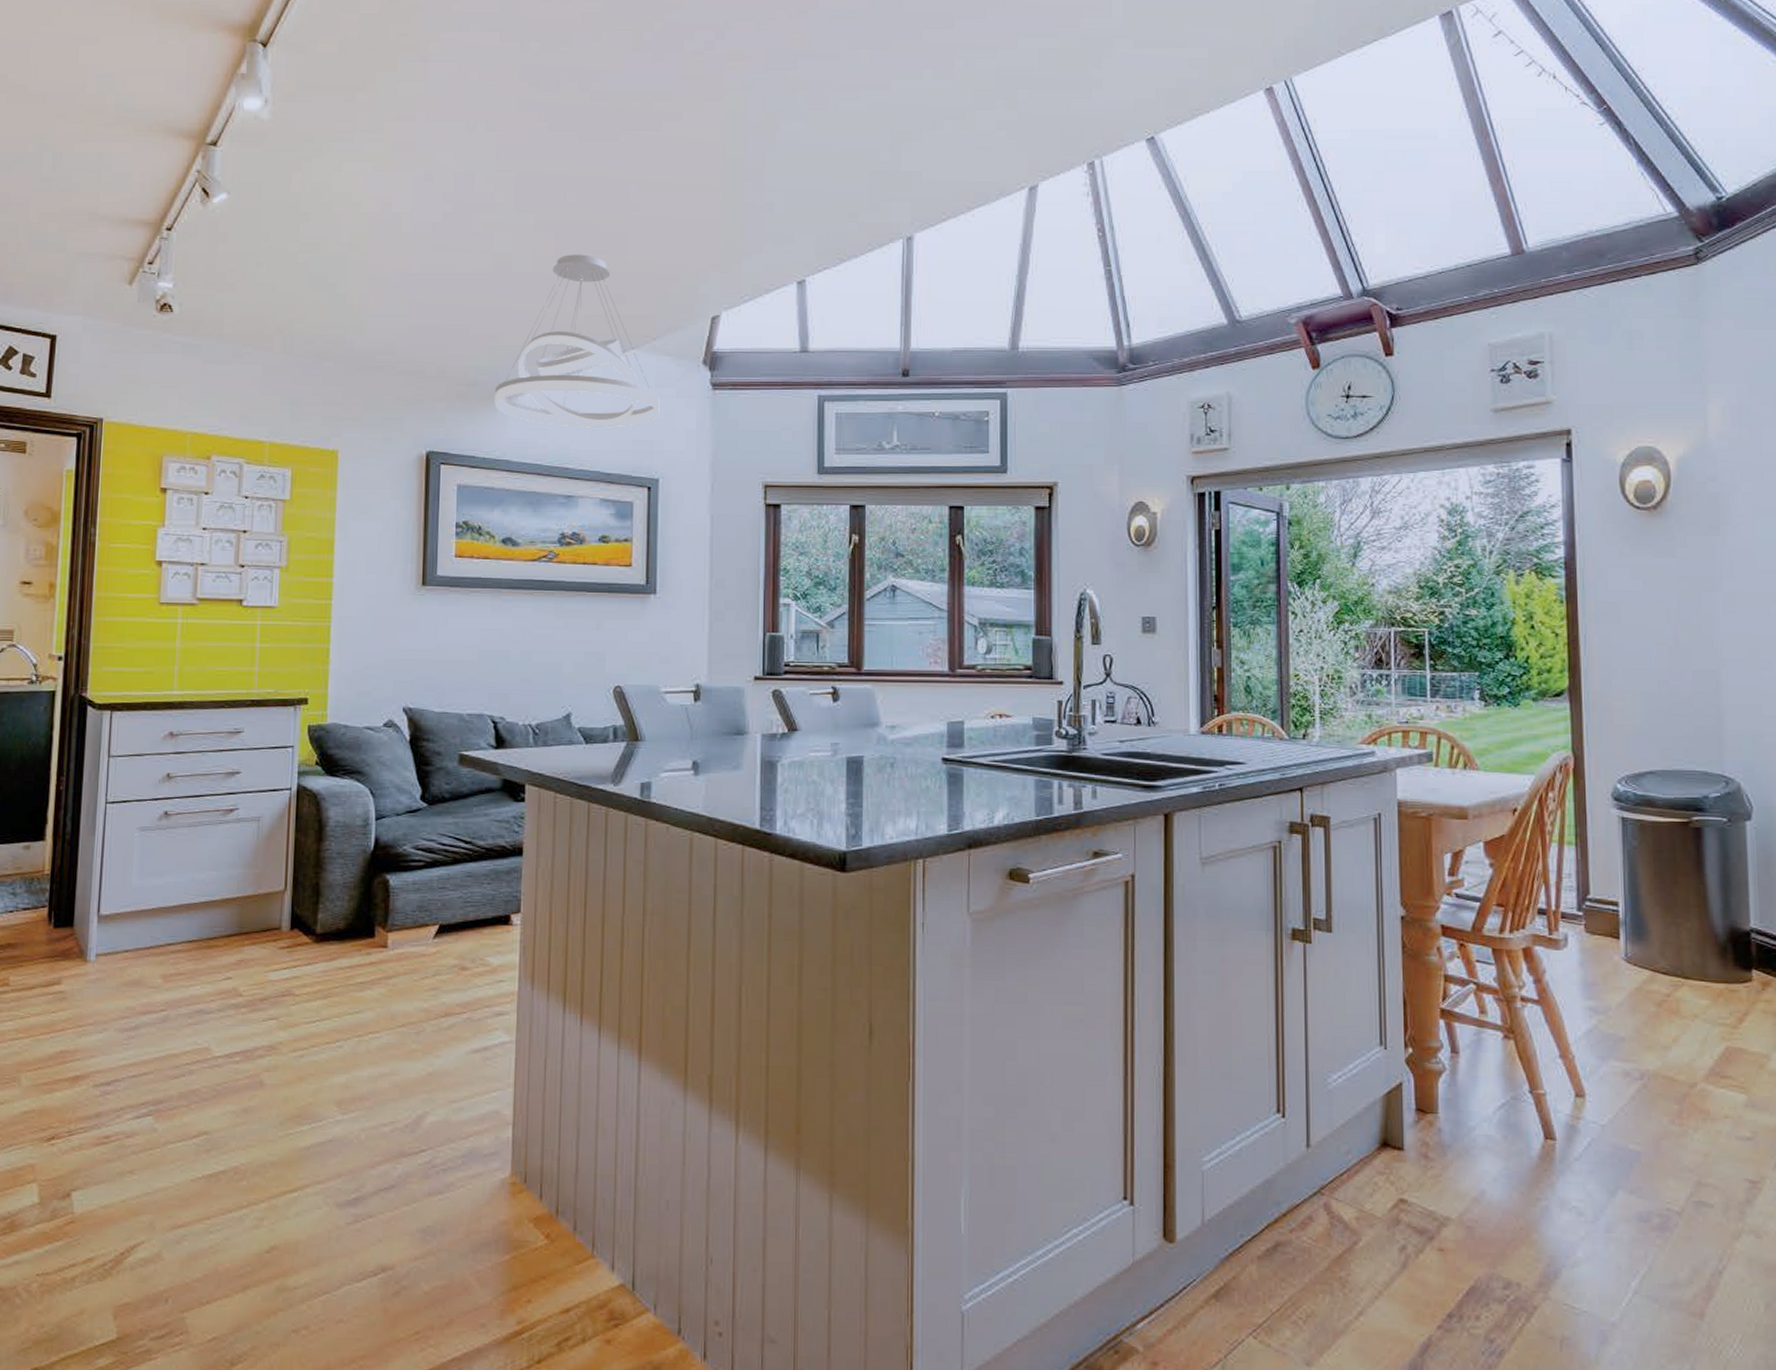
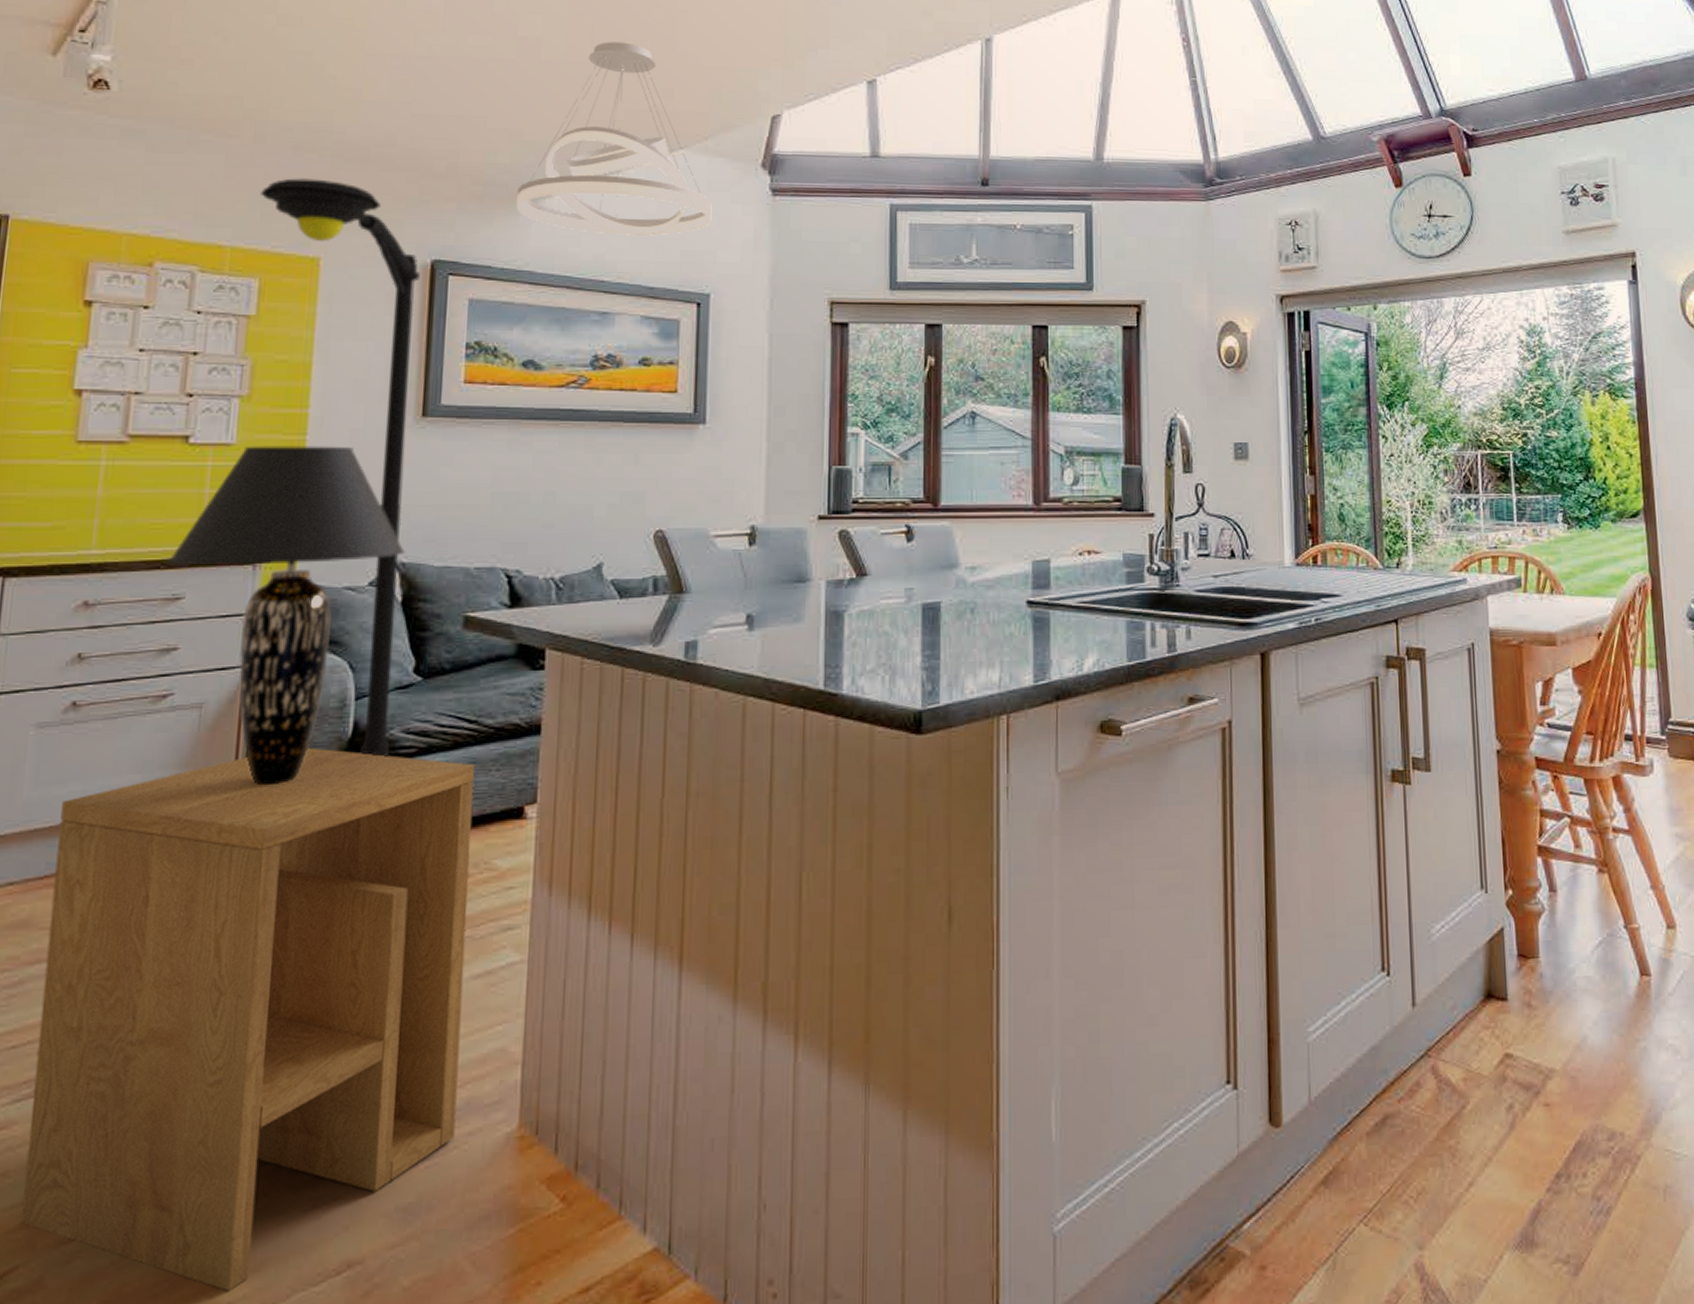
side table: none [144,857,470,1279] -> present [20,747,474,1292]
table lamp: none [230,608,411,886] -> present [168,446,405,786]
floor lamp: none [290,383,418,868] -> present [260,178,420,757]

